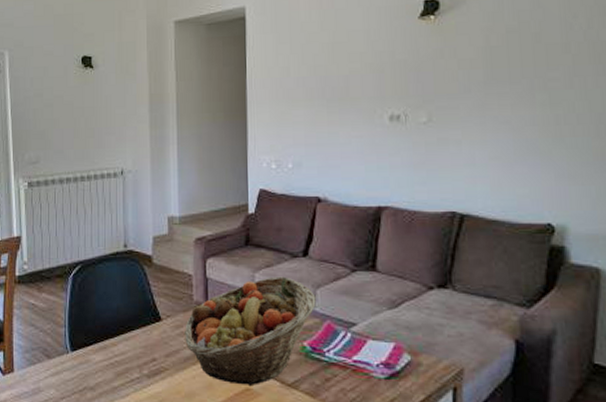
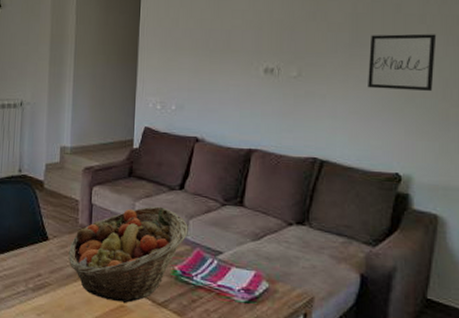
wall art: none [507,64,584,130] -> present [368,34,437,91]

